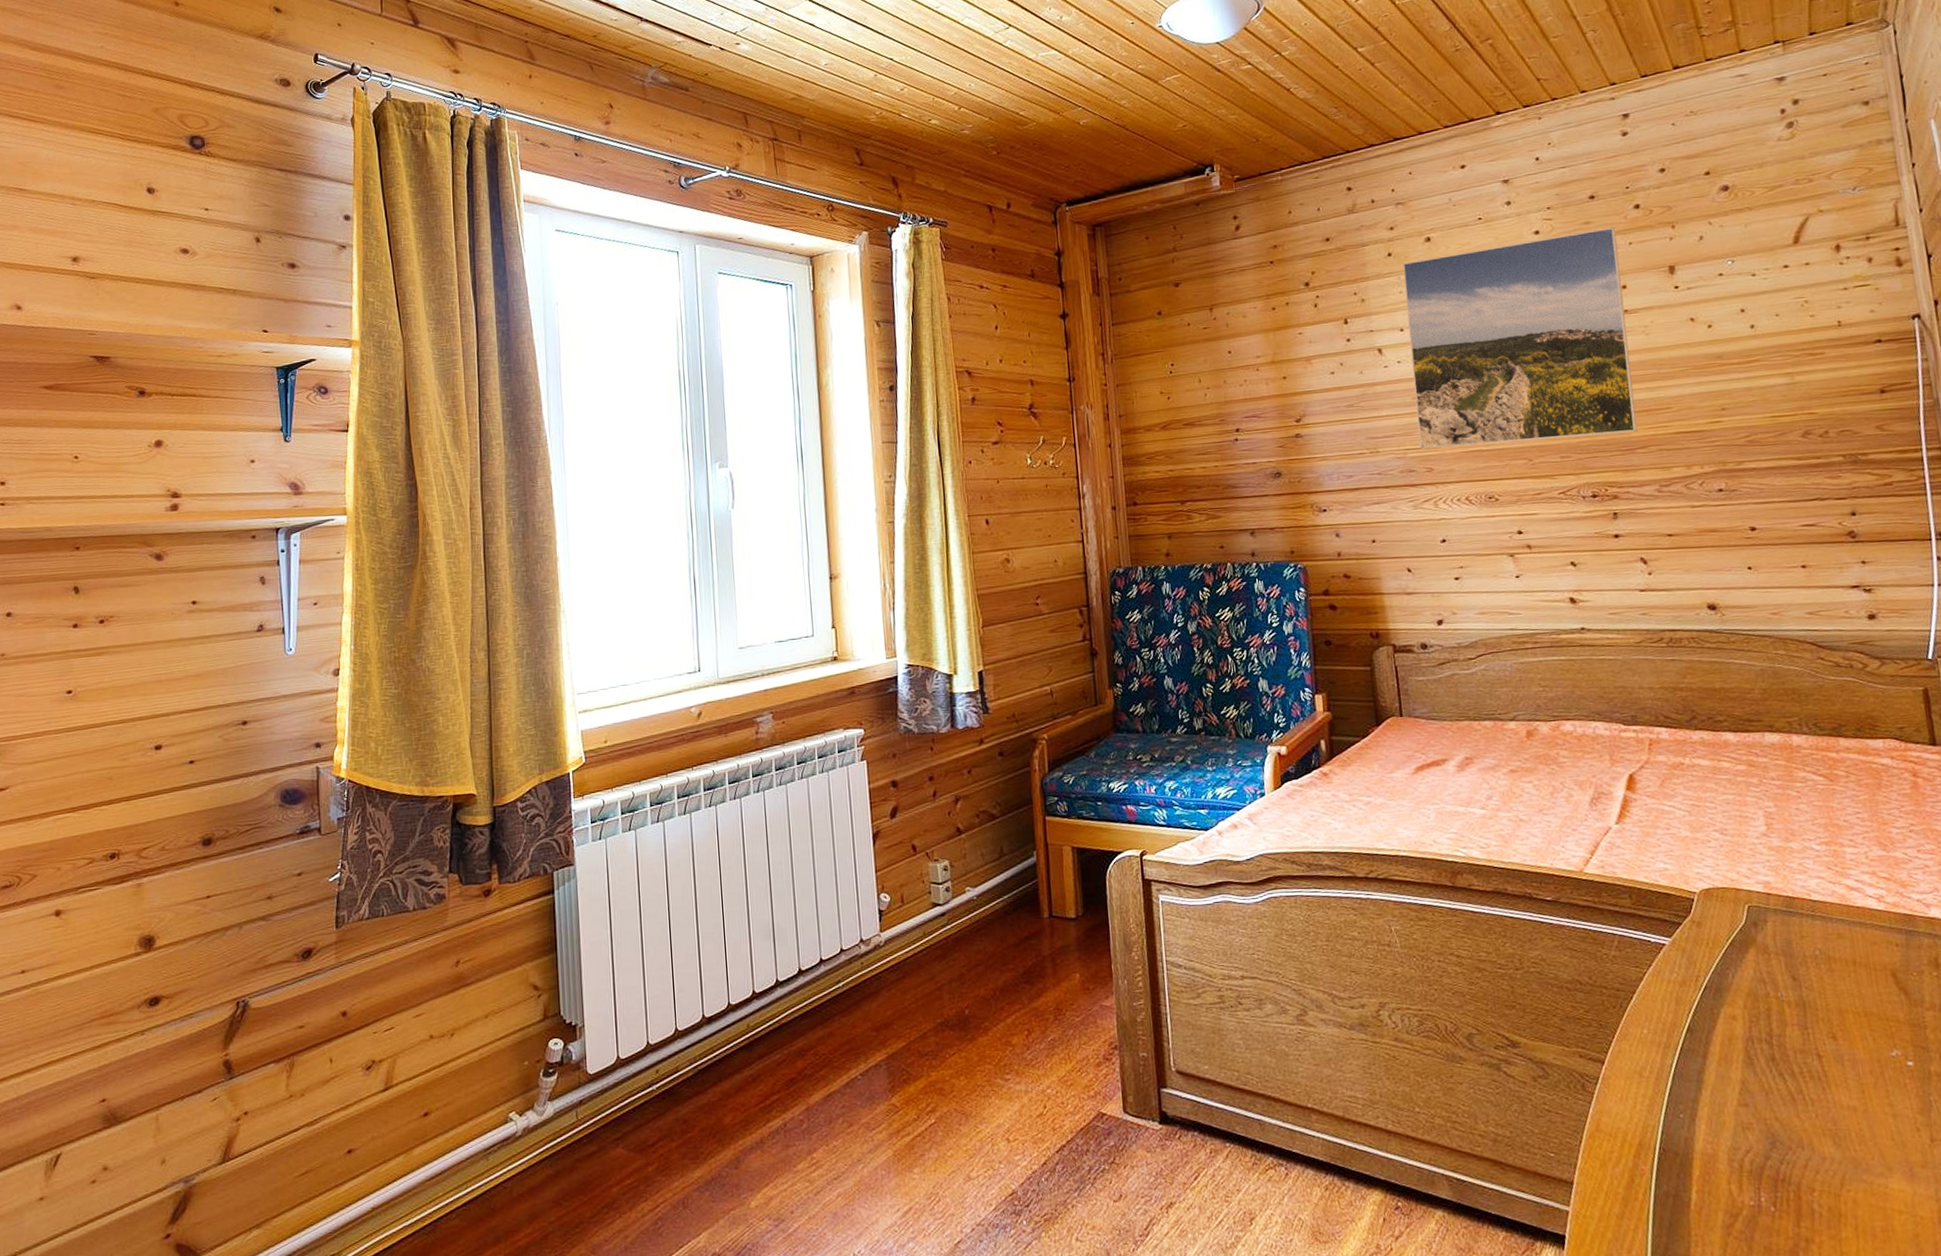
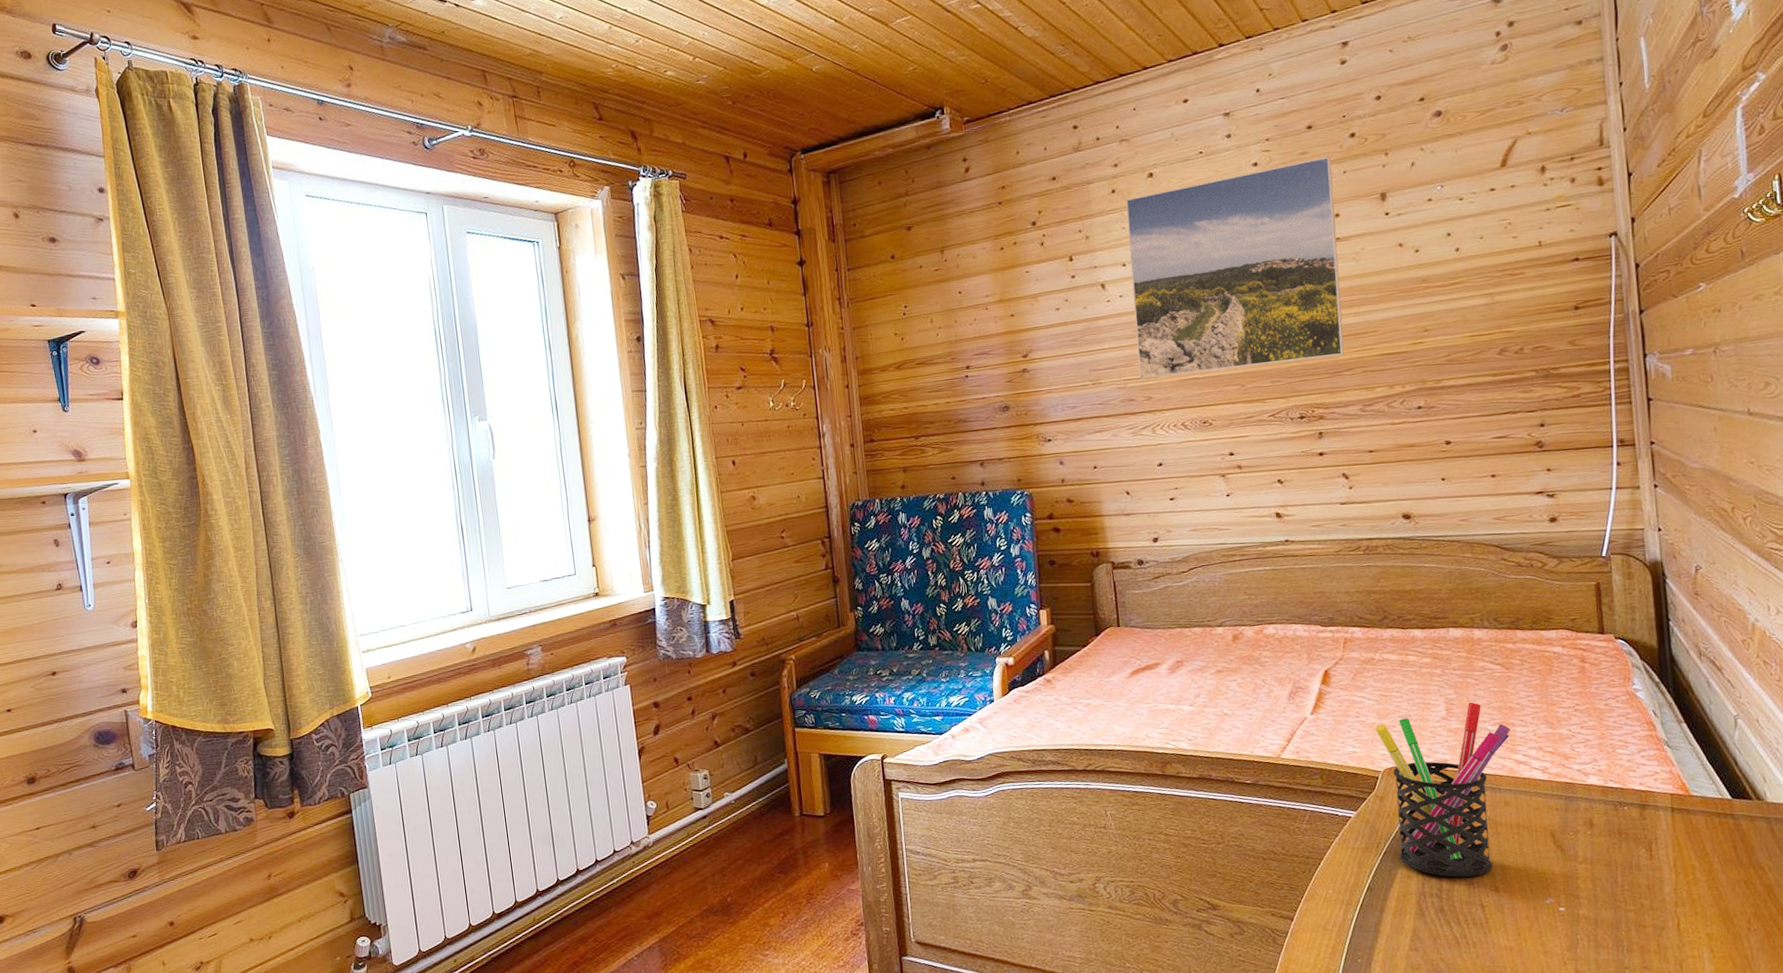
pen holder: none [1687,816,1840,1021] -> present [1375,702,1511,878]

